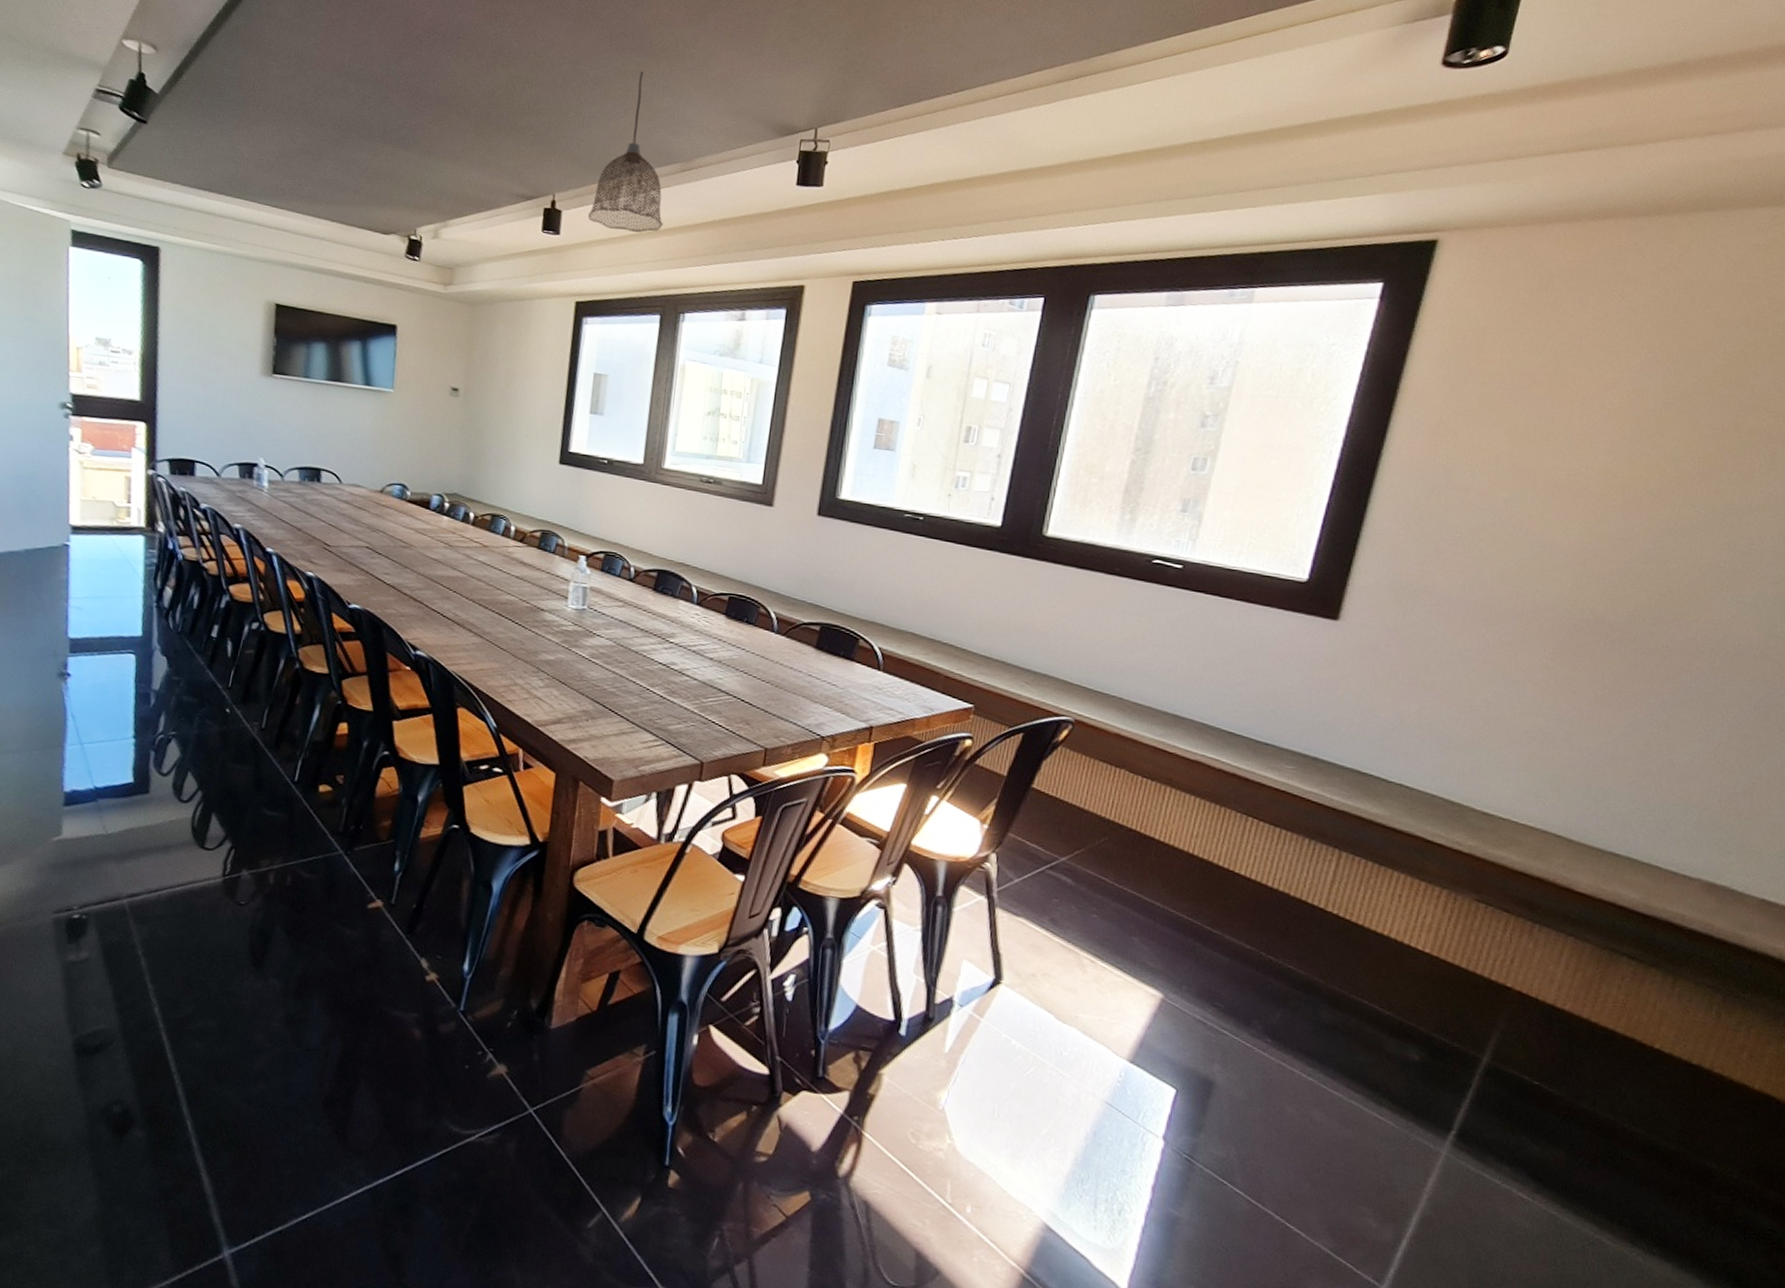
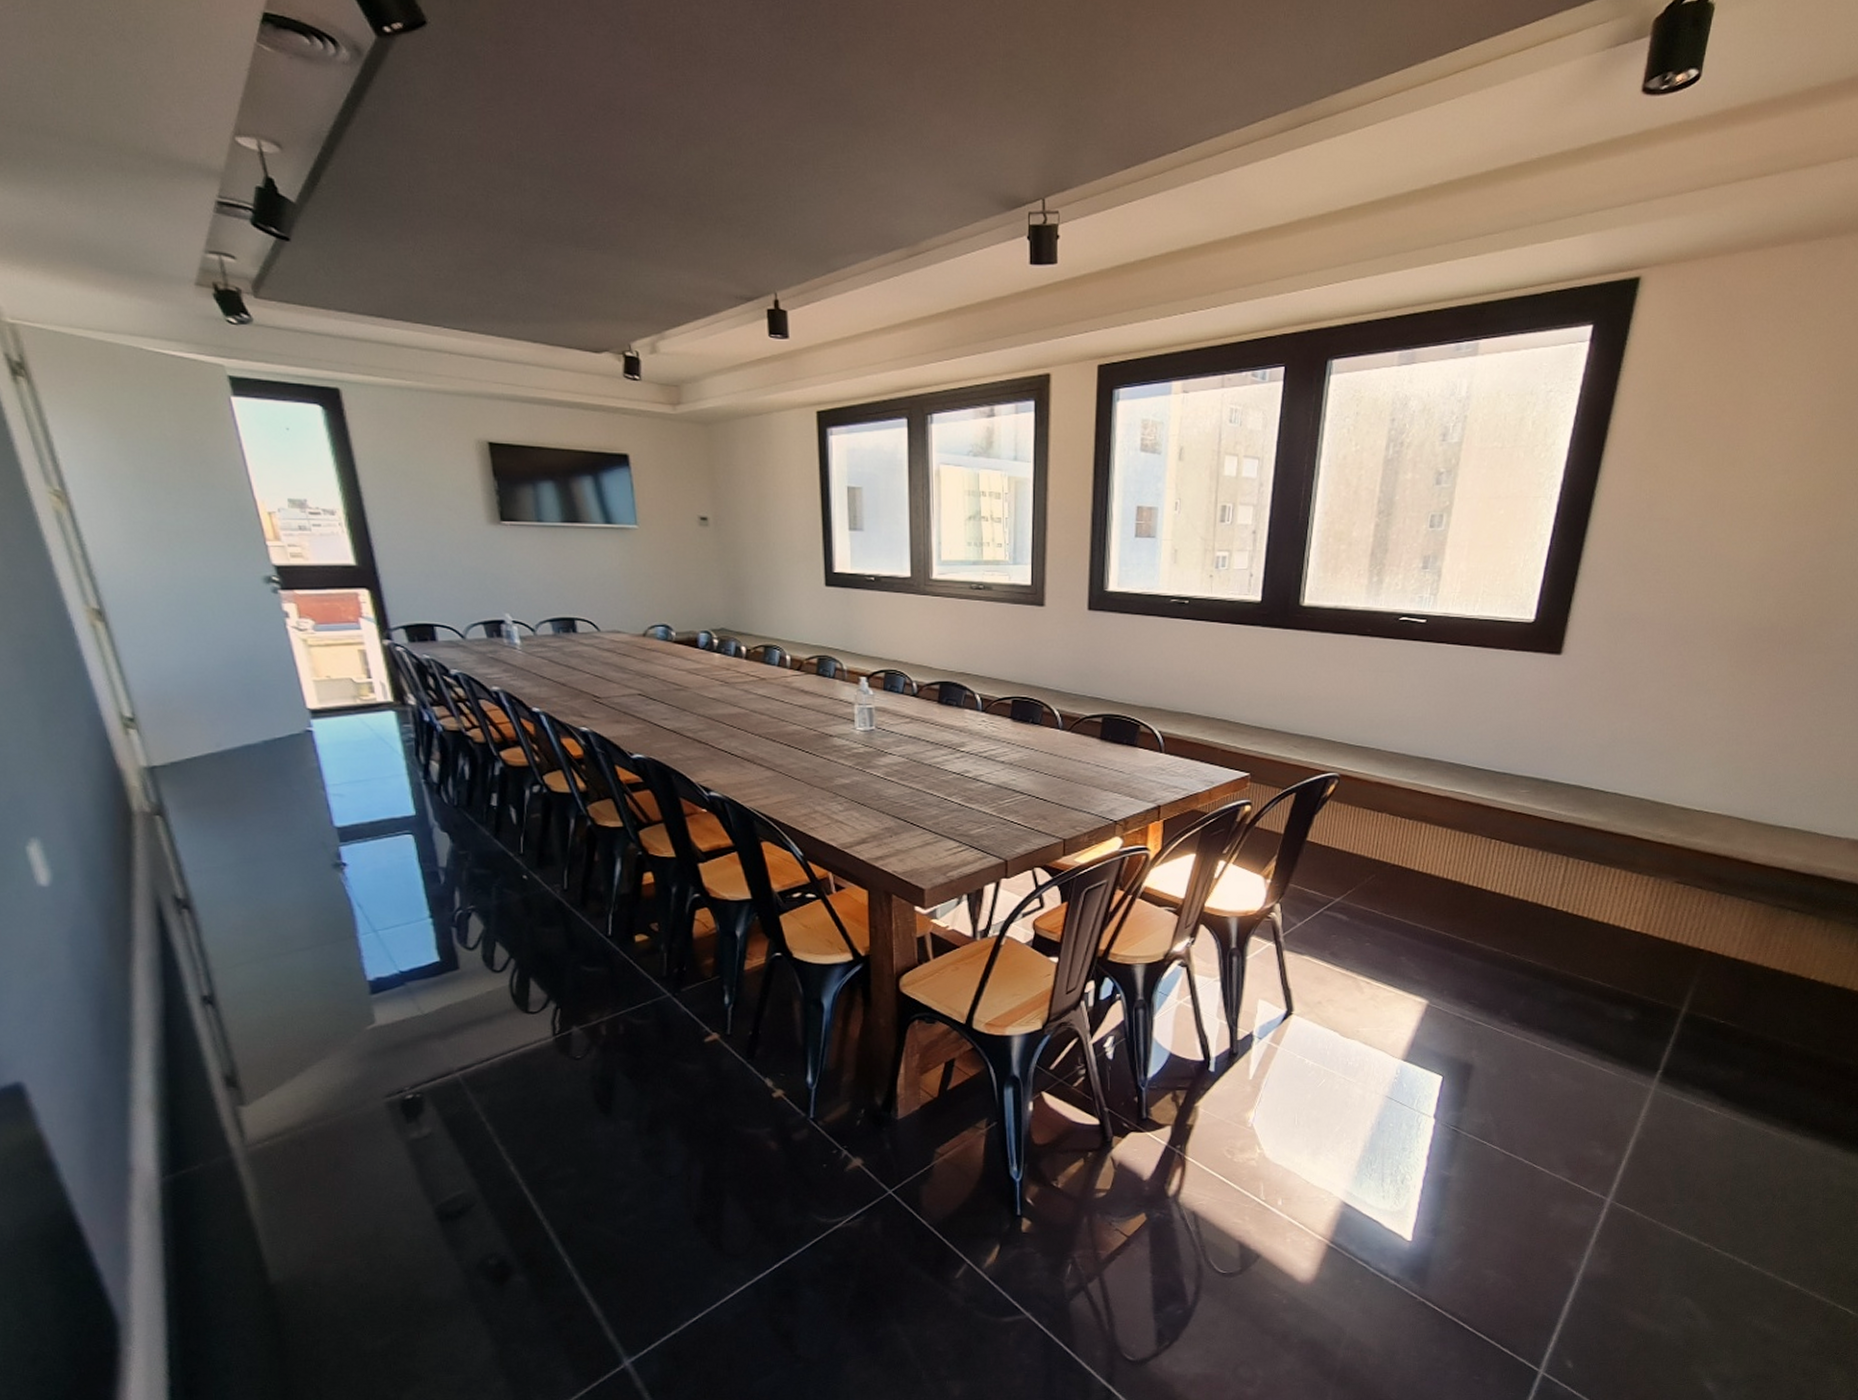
pendant lamp: present [587,71,663,233] -> none [815,144,897,329]

